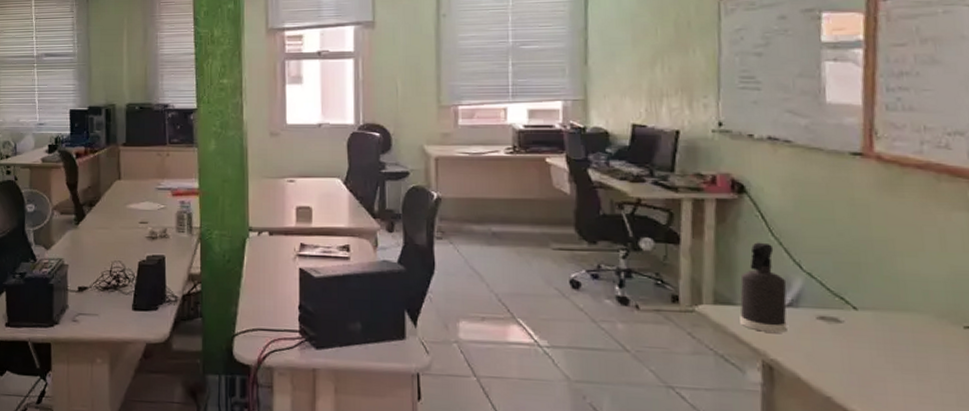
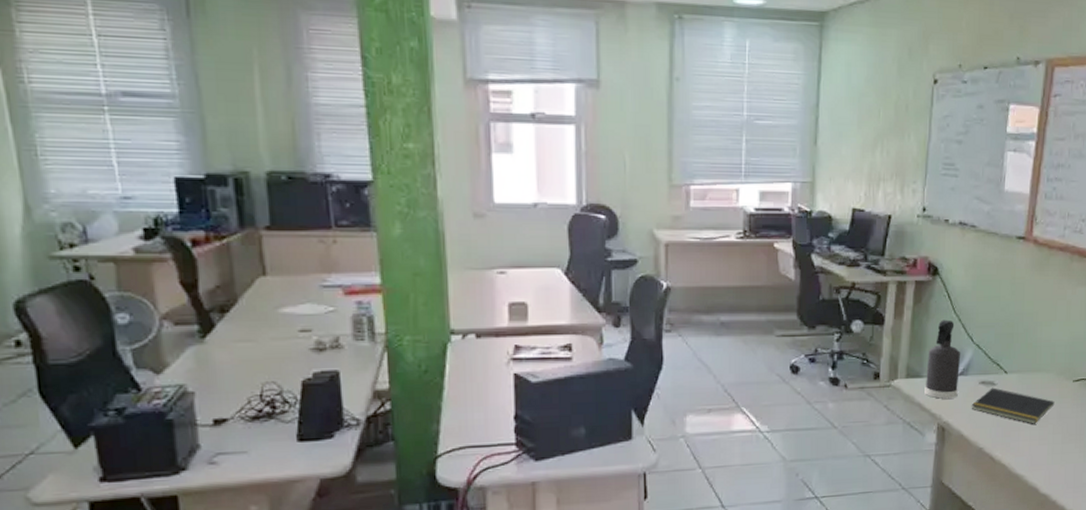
notepad: none [808,325,938,376] -> present [971,387,1055,424]

